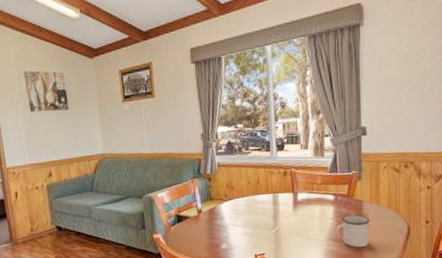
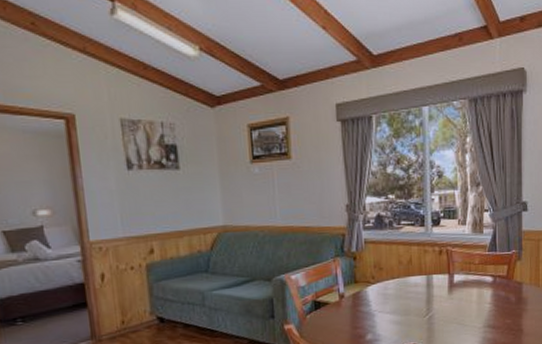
mug: present [336,215,369,248] -> none [494,298,529,335]

